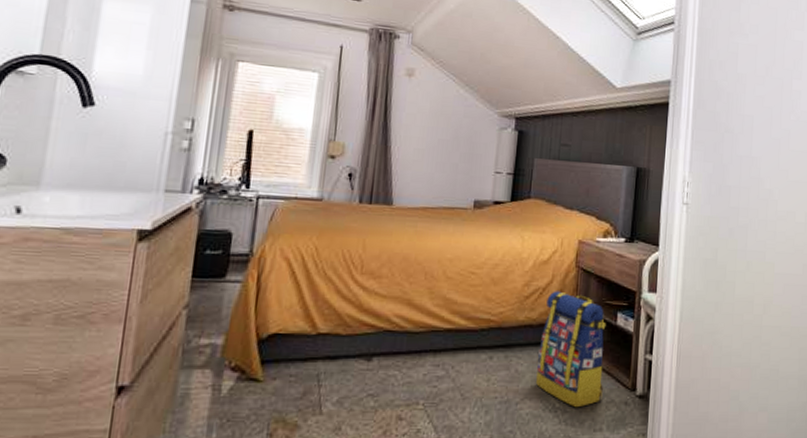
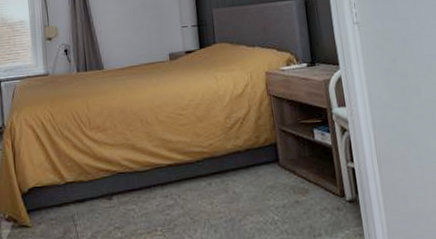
backpack: present [536,291,606,408] -> none [248,118,316,218]

